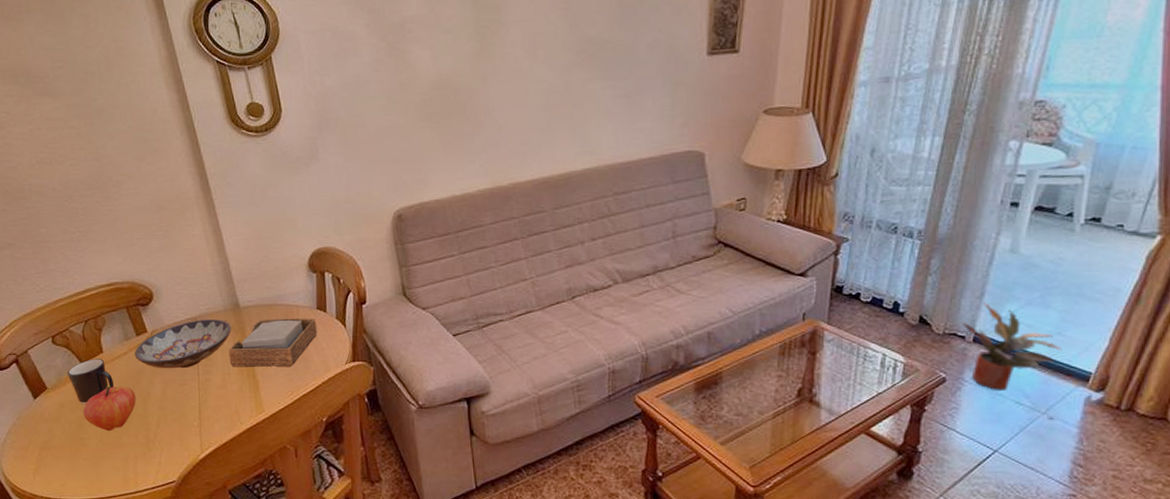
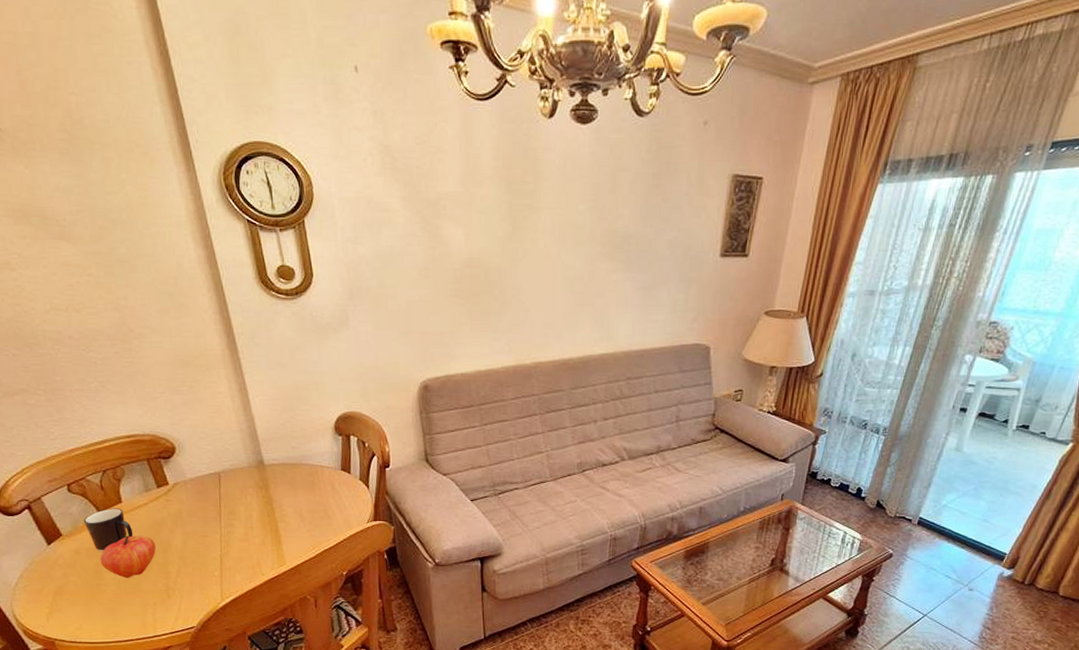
bowl: present [135,319,232,369] -> none [155,475,255,521]
napkin holder: present [228,317,317,367] -> none [251,477,341,523]
potted plant: present [961,303,1062,390] -> none [909,492,986,565]

